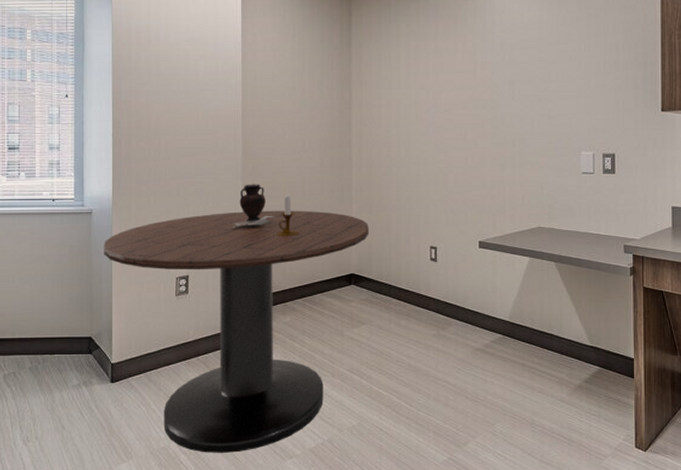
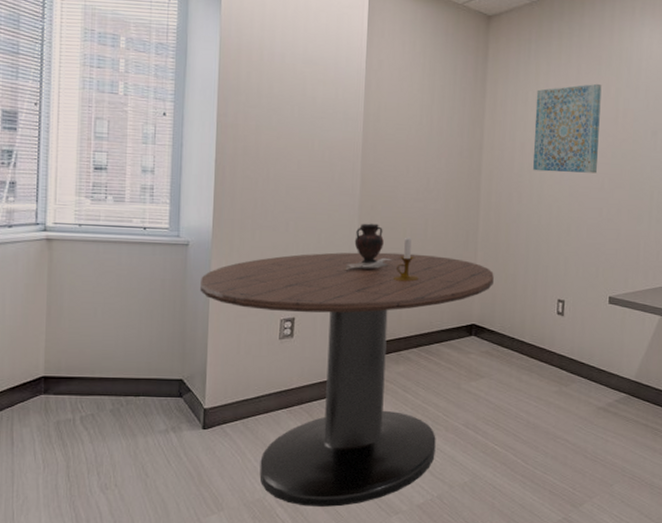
wall art: none [398,40,459,126] -> present [533,83,602,173]

